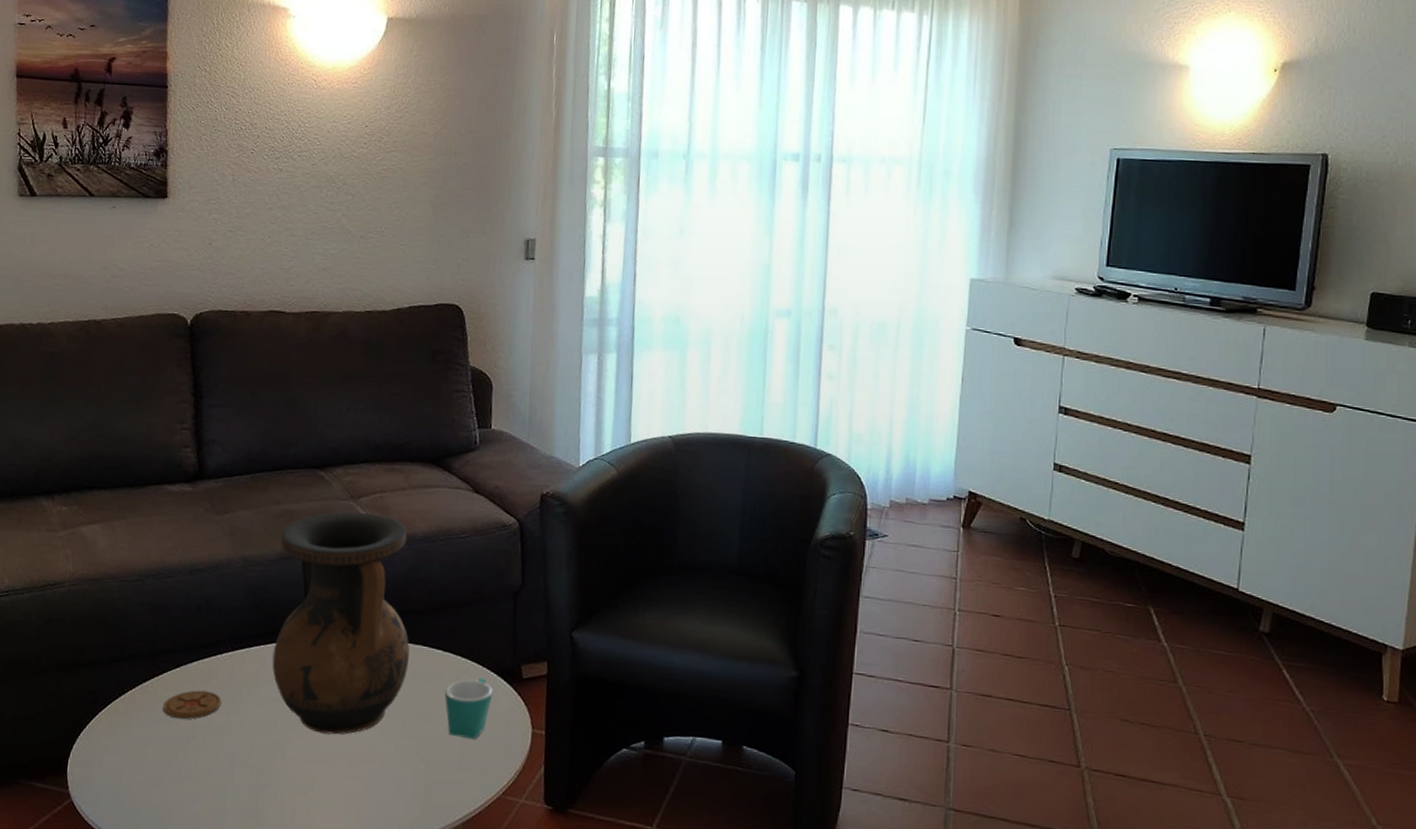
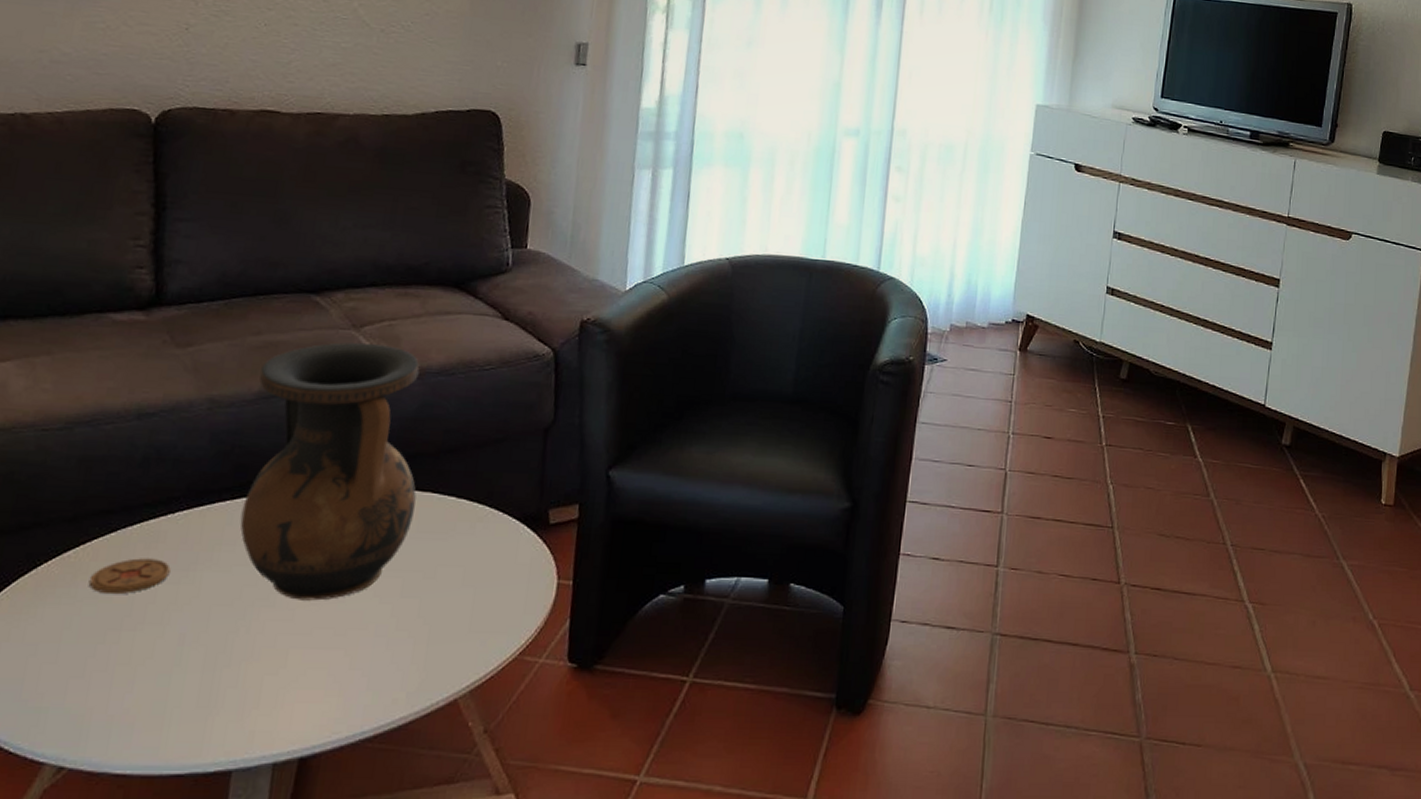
mug: present [444,677,493,739] -> none [455,525,514,594]

